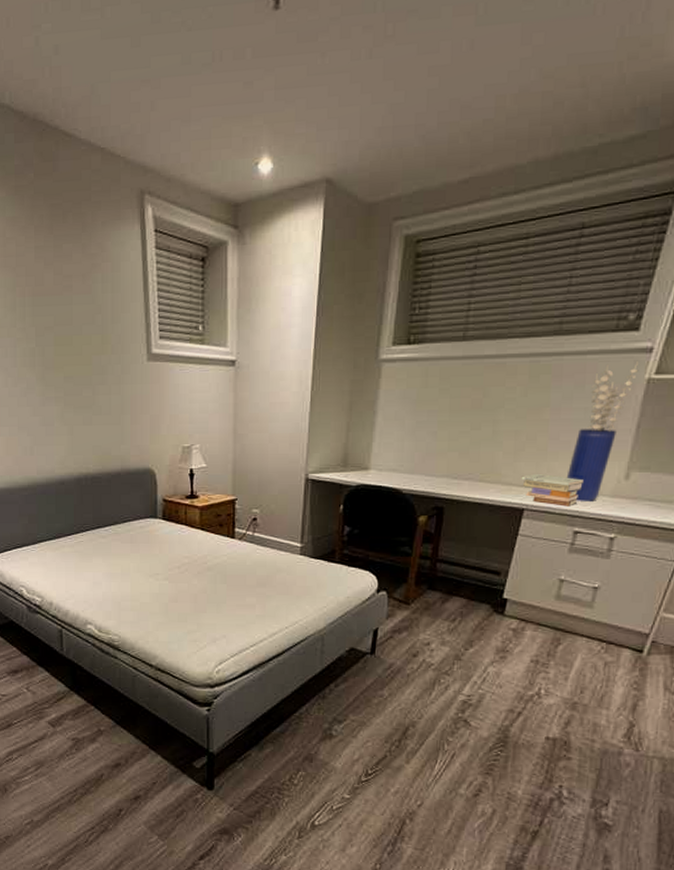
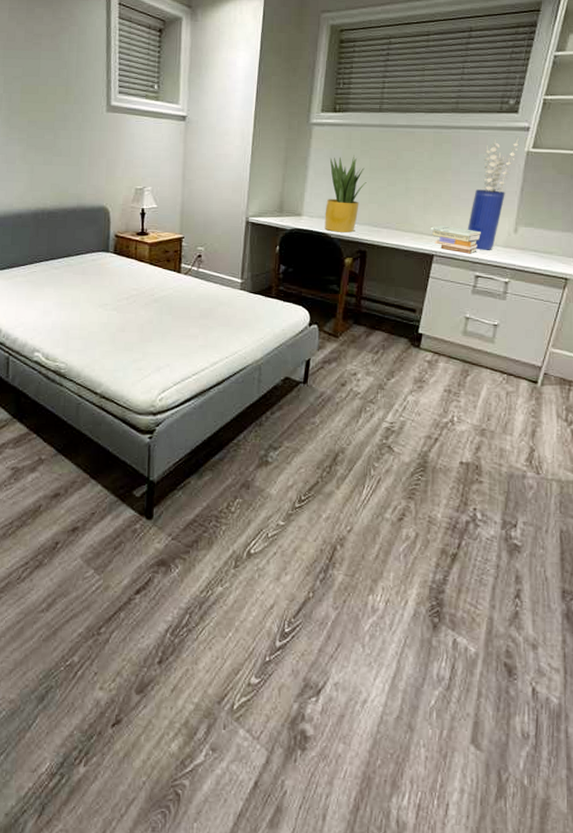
planter: none [395,395,446,487] -> present [324,155,367,233]

